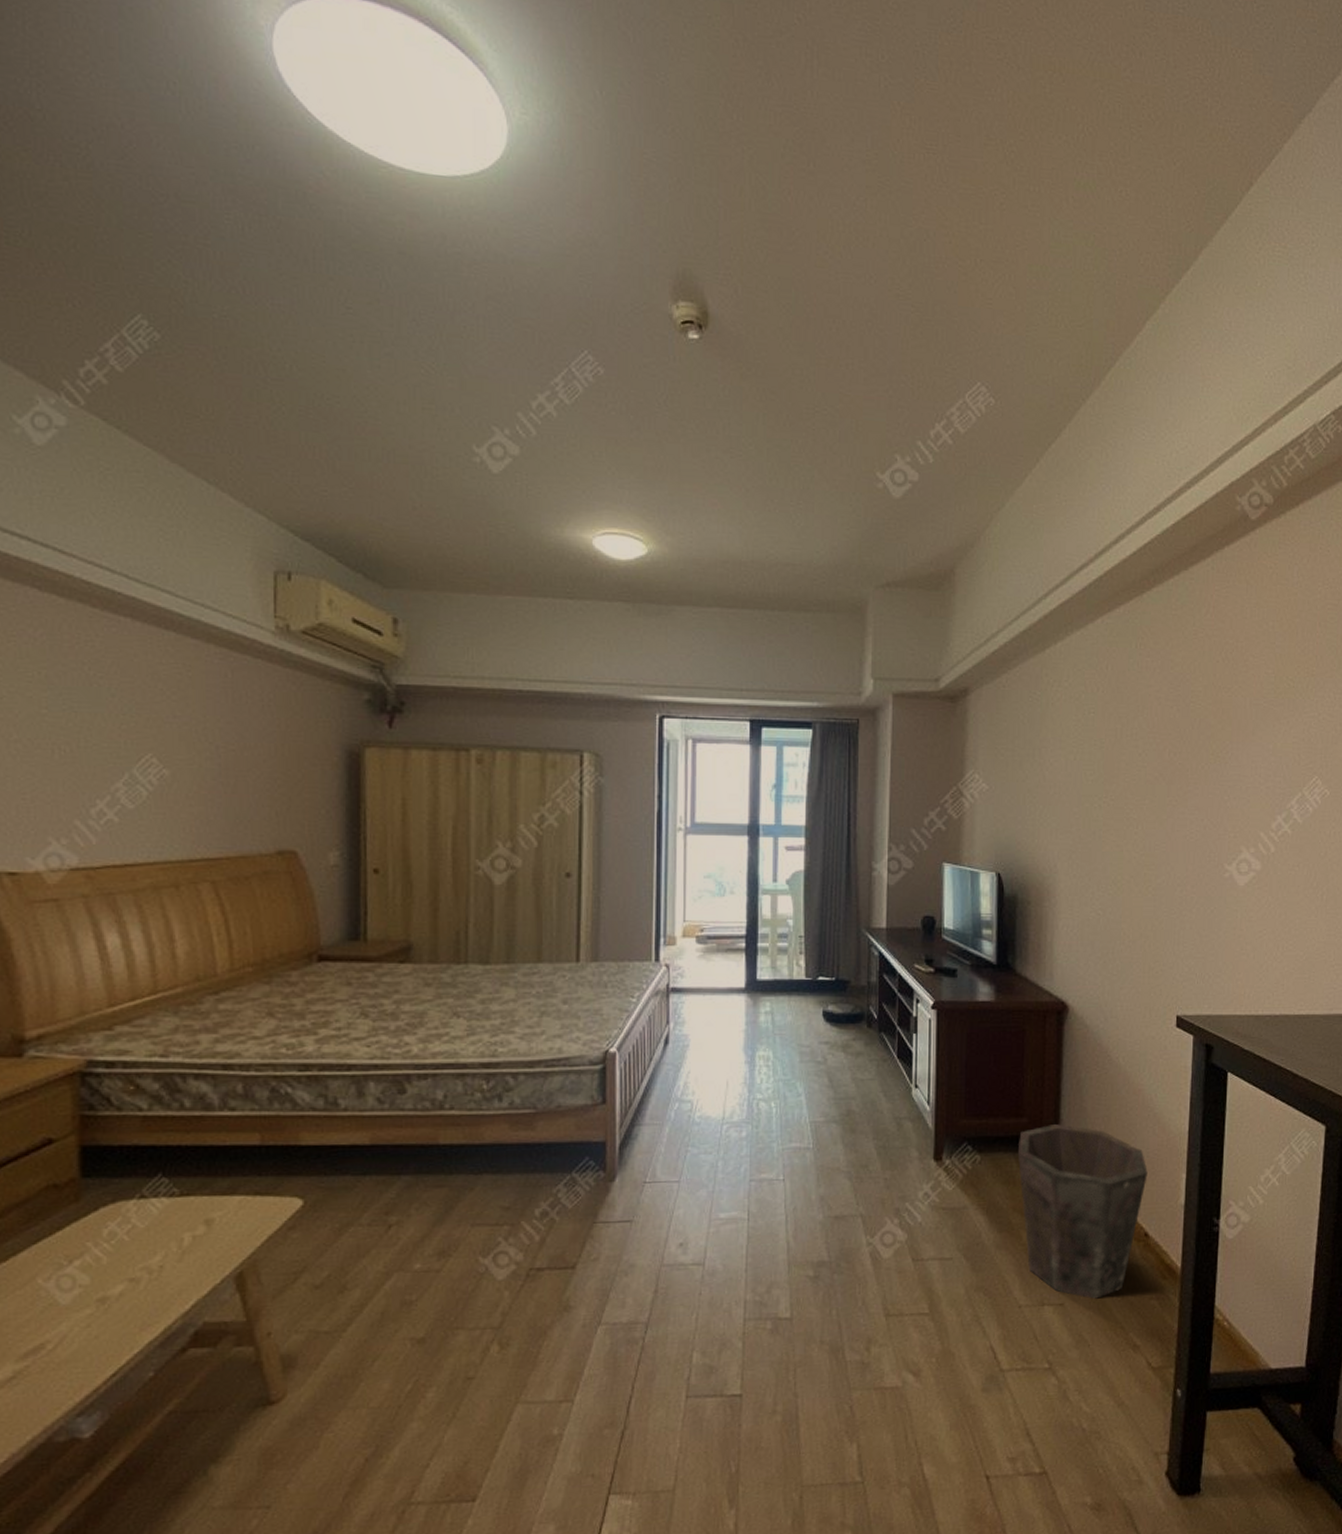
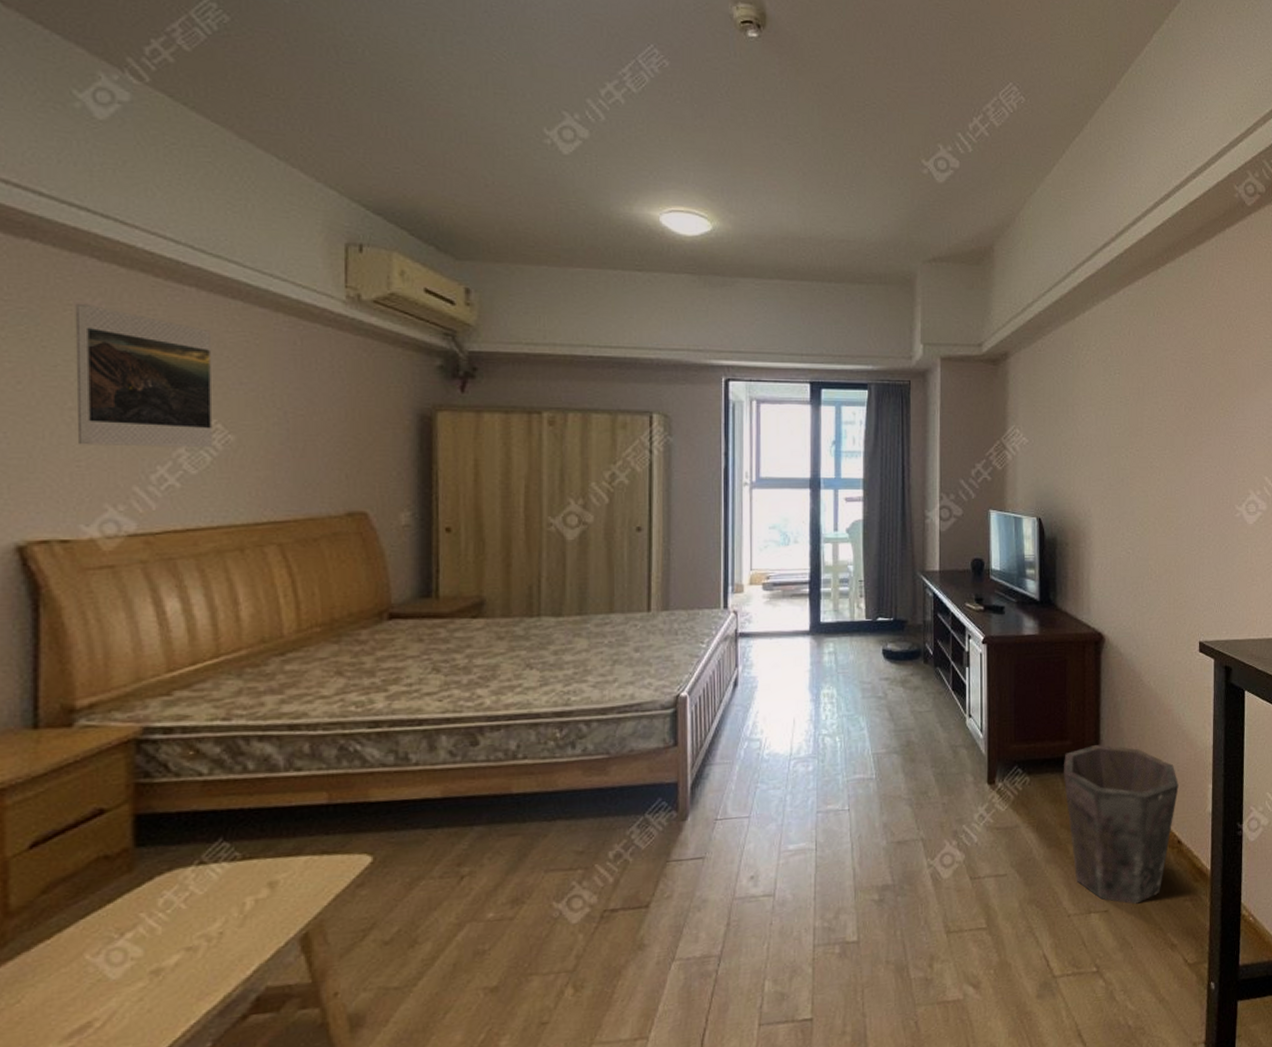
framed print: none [18,634,149,783] -> present [75,303,214,449]

